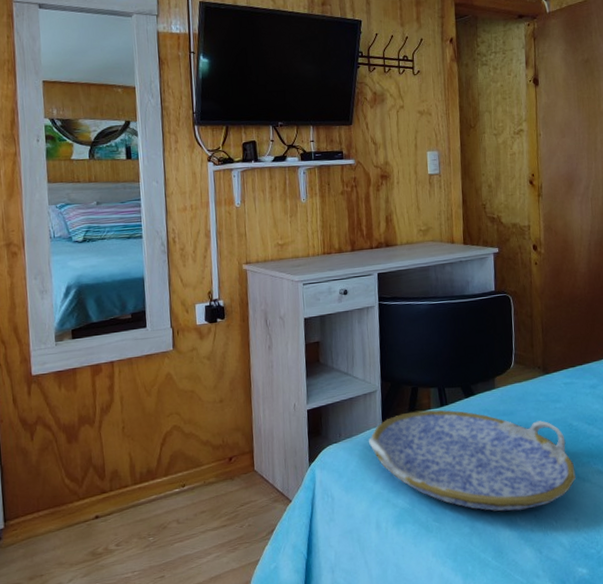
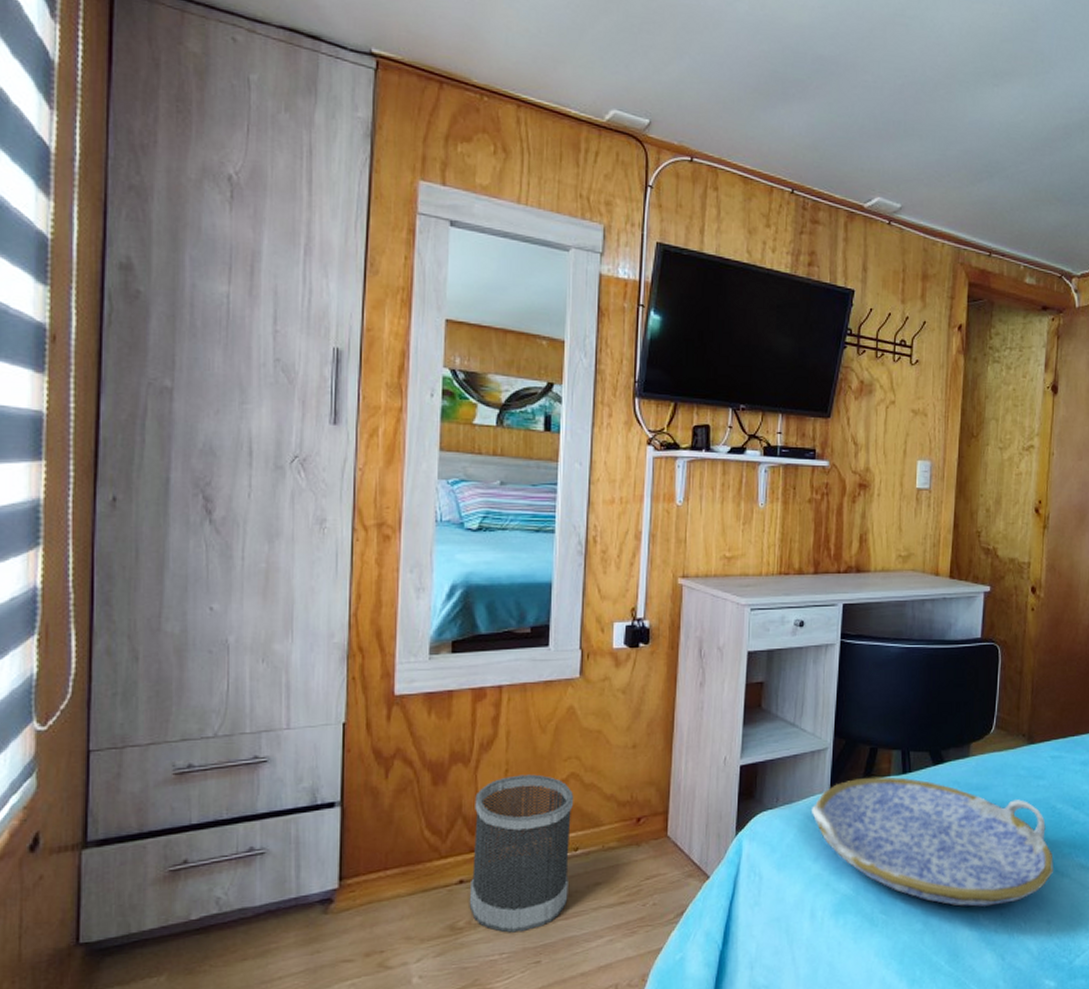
wastebasket: none [101,429,181,555] -> present [469,774,574,933]

